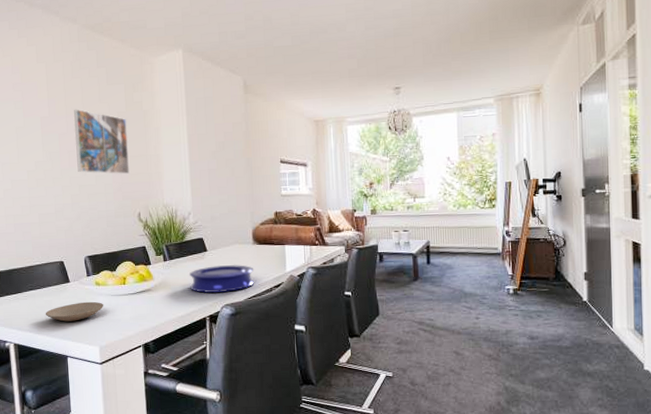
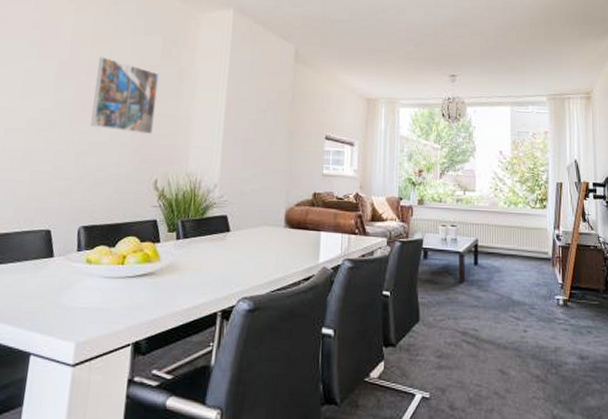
plate: present [45,301,104,322] -> none [12,283,92,308]
plate: present [188,265,255,293] -> none [202,249,283,283]

